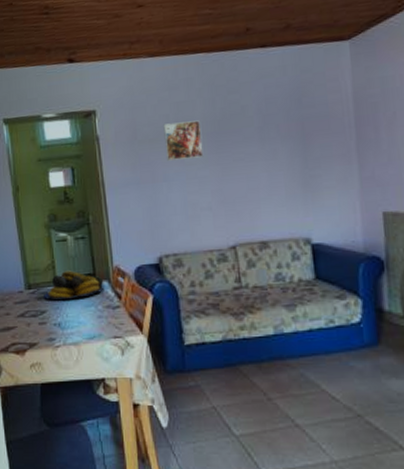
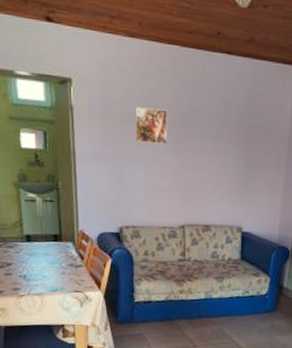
fruit bowl: present [42,270,105,301] -> none [9,229,69,256]

